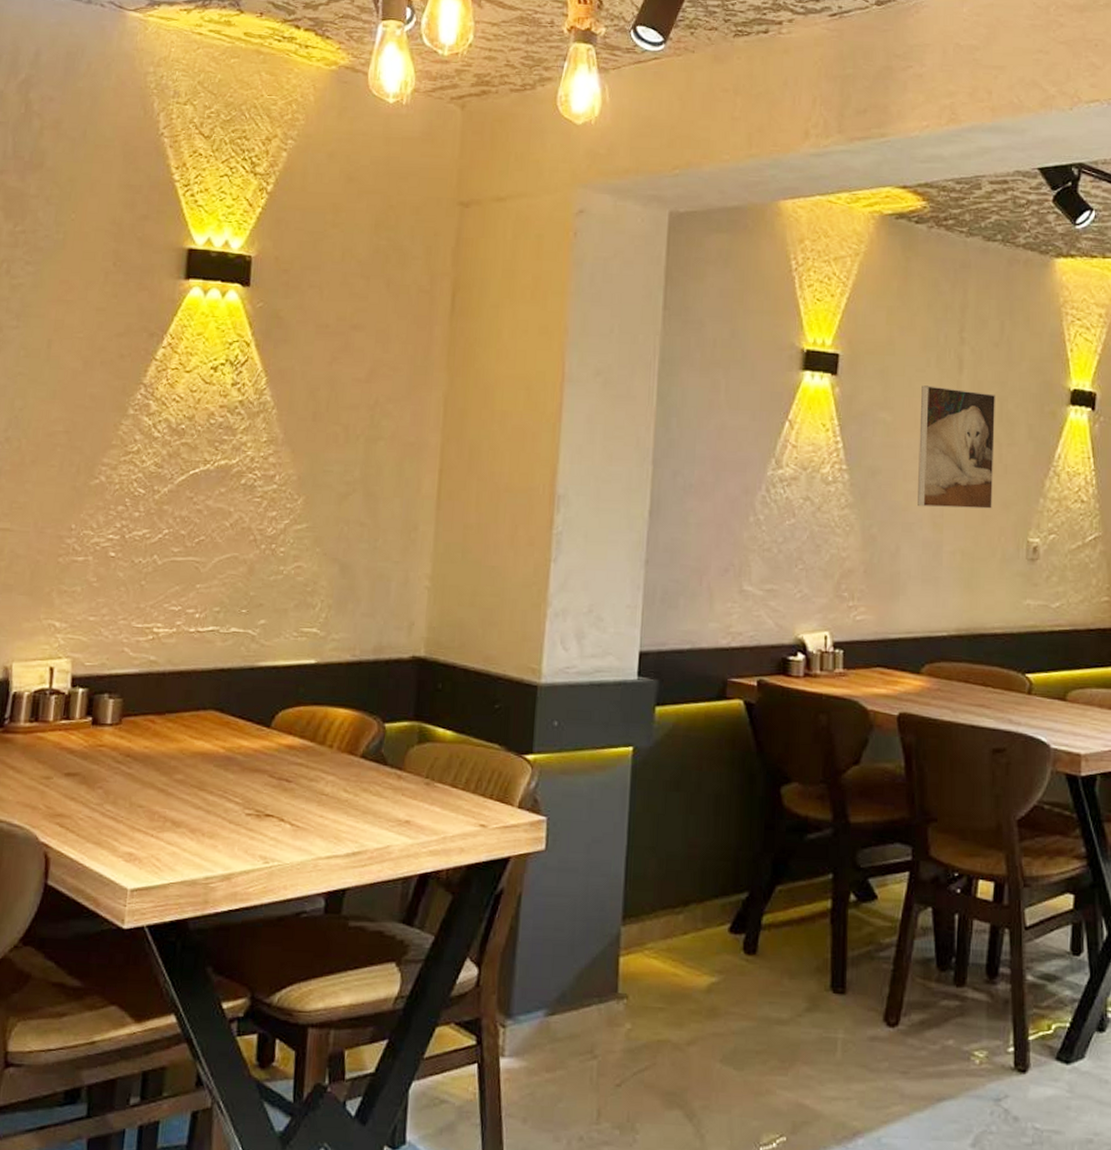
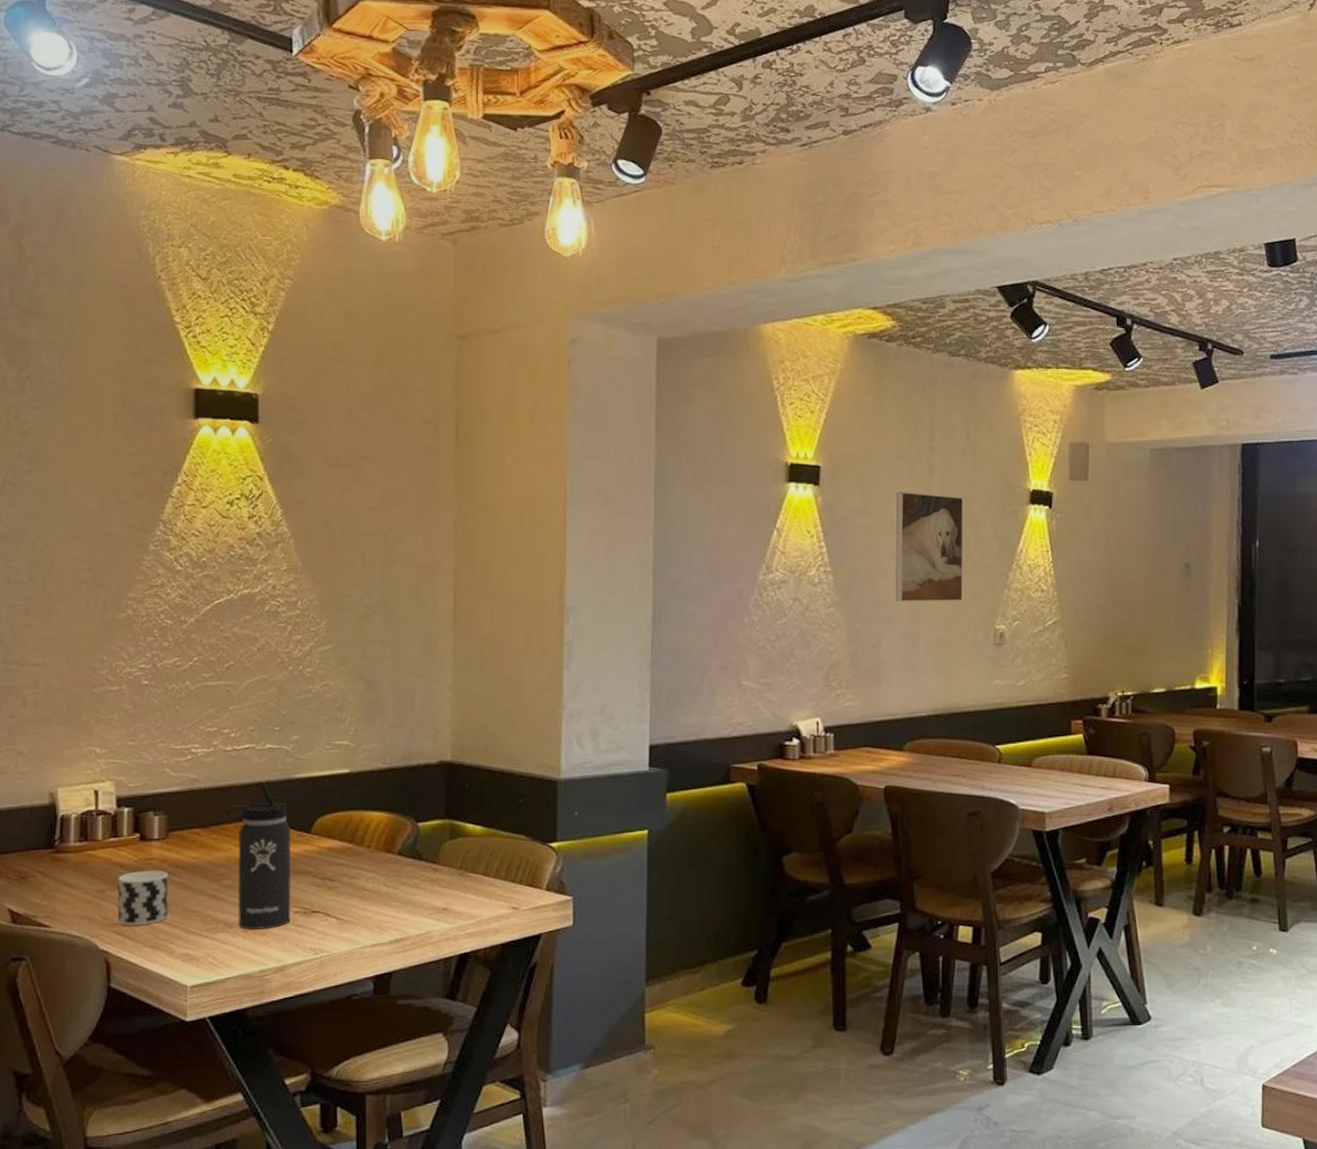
cup: none [62,758,118,819] -> present [117,871,169,926]
thermos bottle: none [184,670,251,832] -> present [226,783,291,930]

